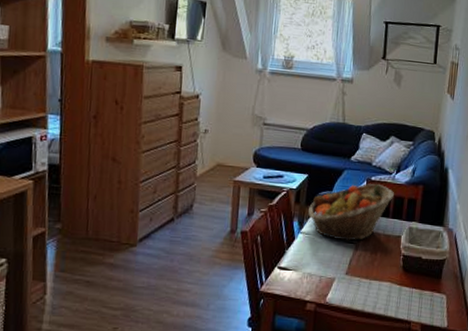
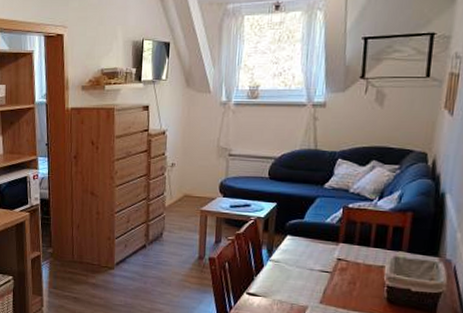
fruit basket: present [308,183,395,241] -> none [277,210,377,270]

